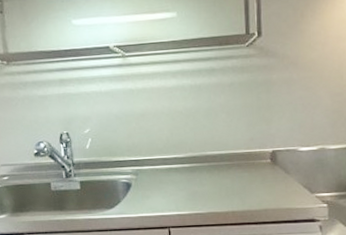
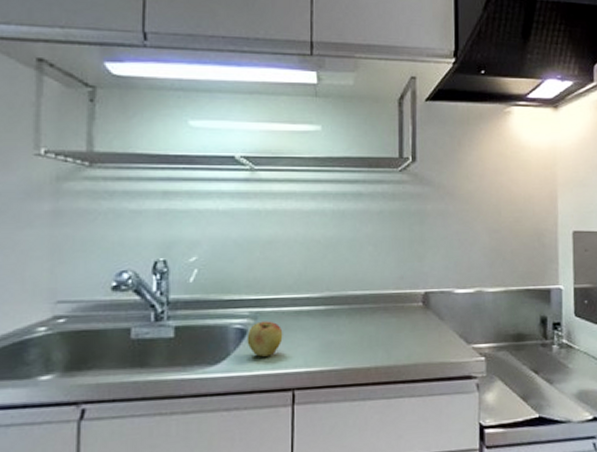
apple: none [131,176,159,203] -> present [247,321,283,357]

